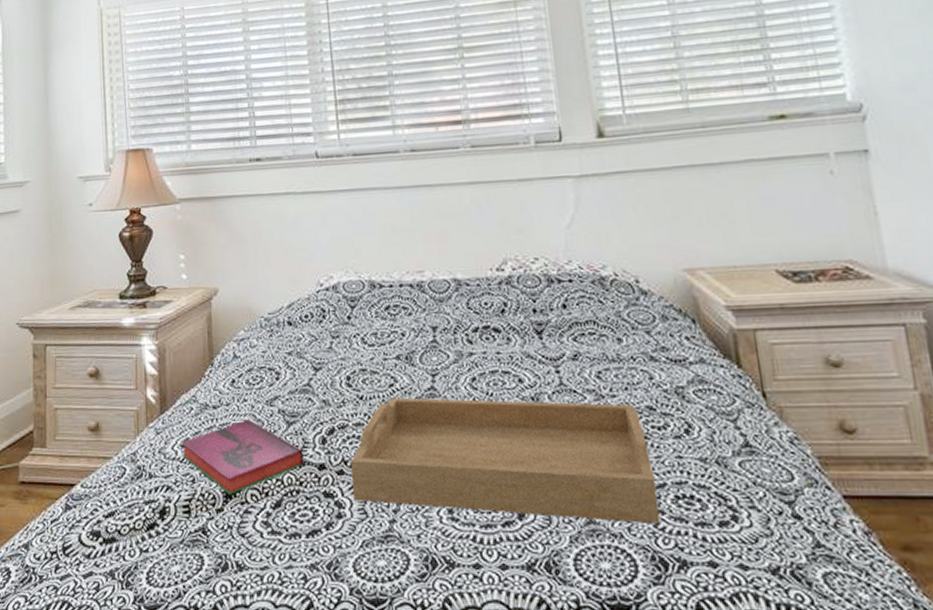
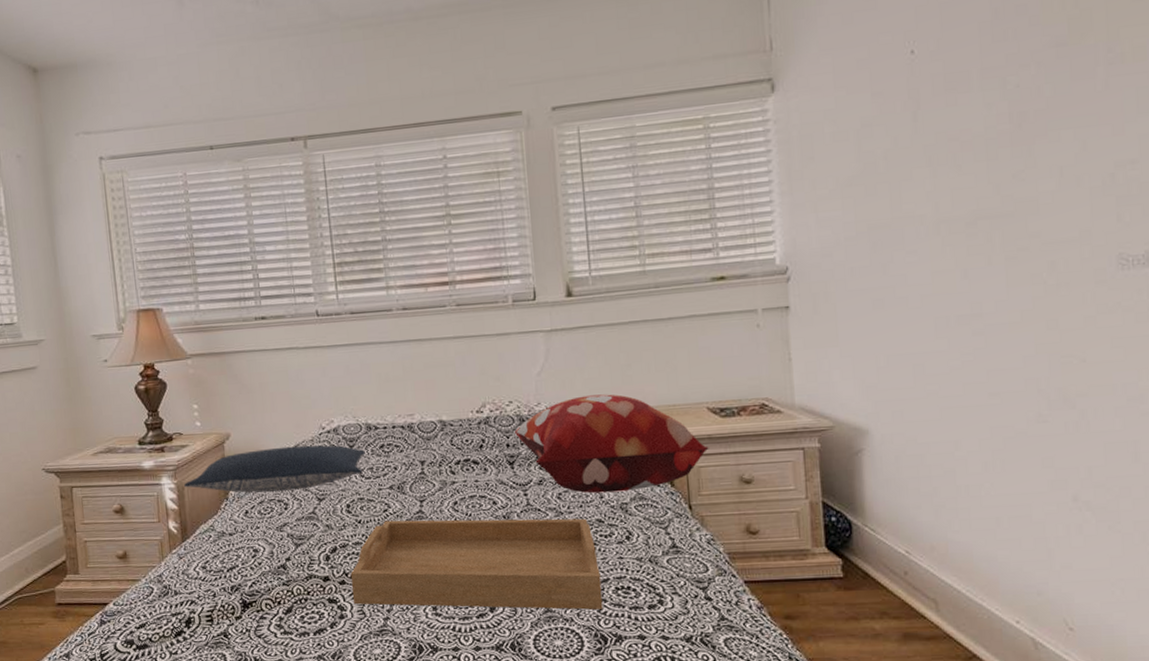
pillow: none [166,304,370,358] -> present [184,445,366,493]
hardback book: present [181,419,304,495] -> none [202,543,311,605]
decorative pillow: none [542,251,782,373] -> present [515,394,709,493]

